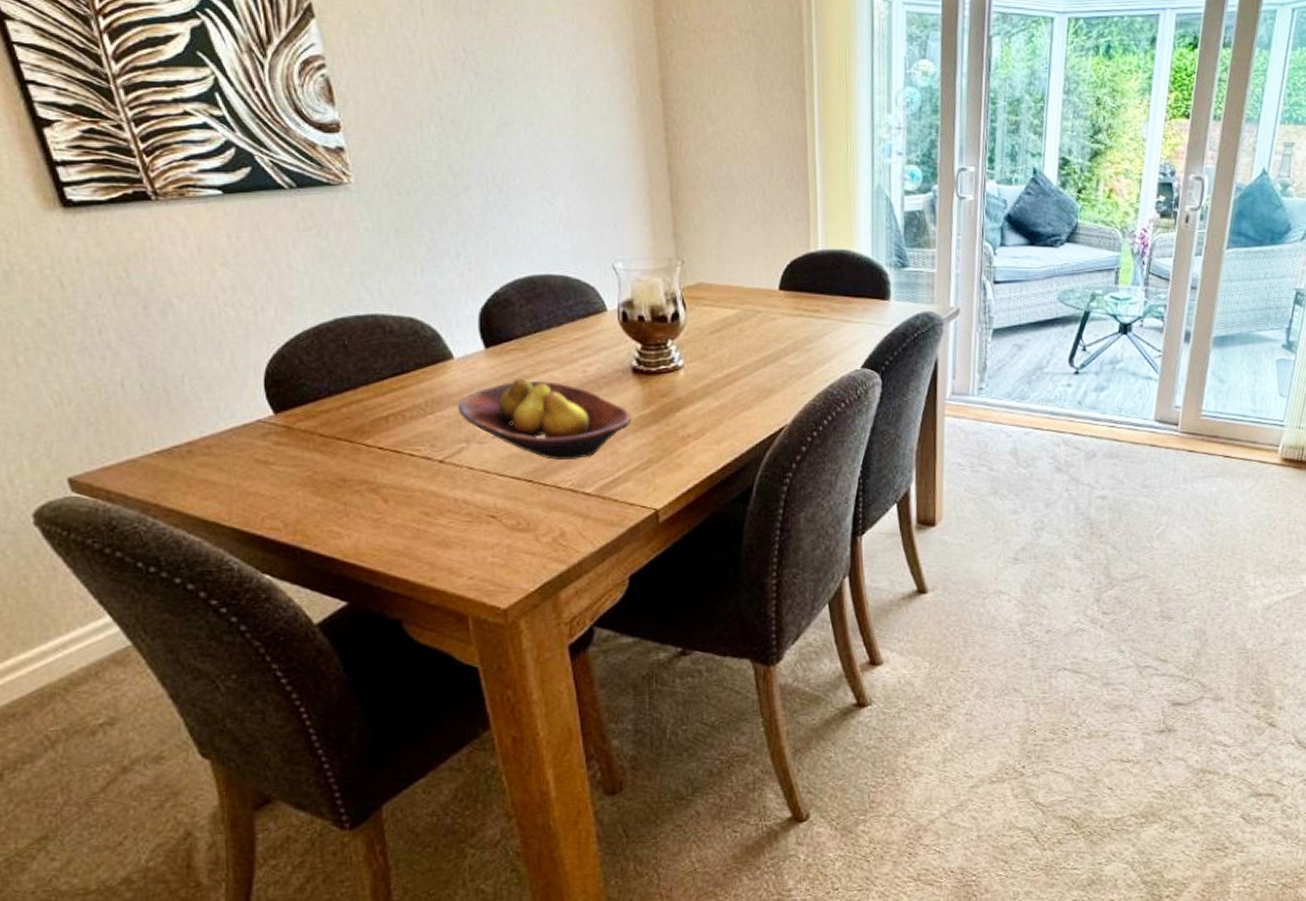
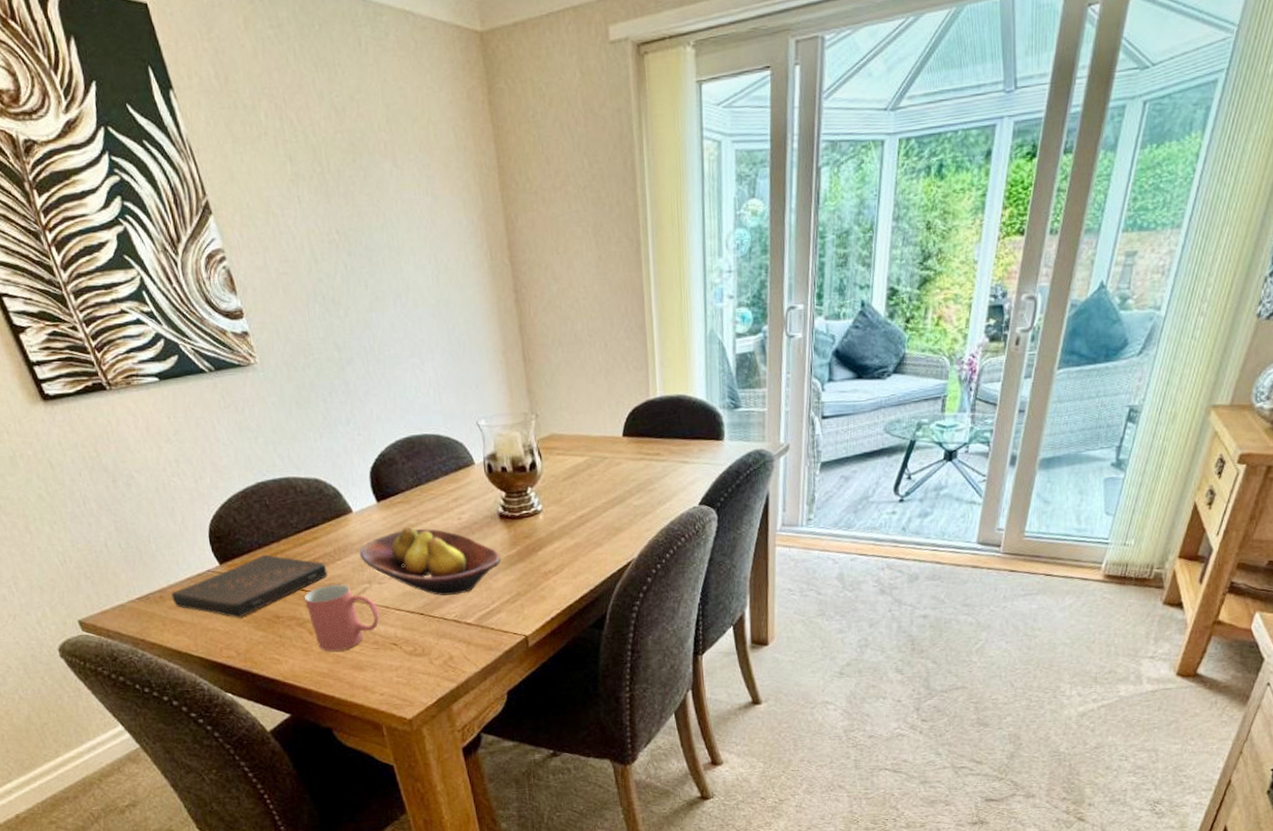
book: none [203,403,415,480] -> present [171,554,328,618]
mug: none [381,442,477,525] -> present [303,584,380,652]

